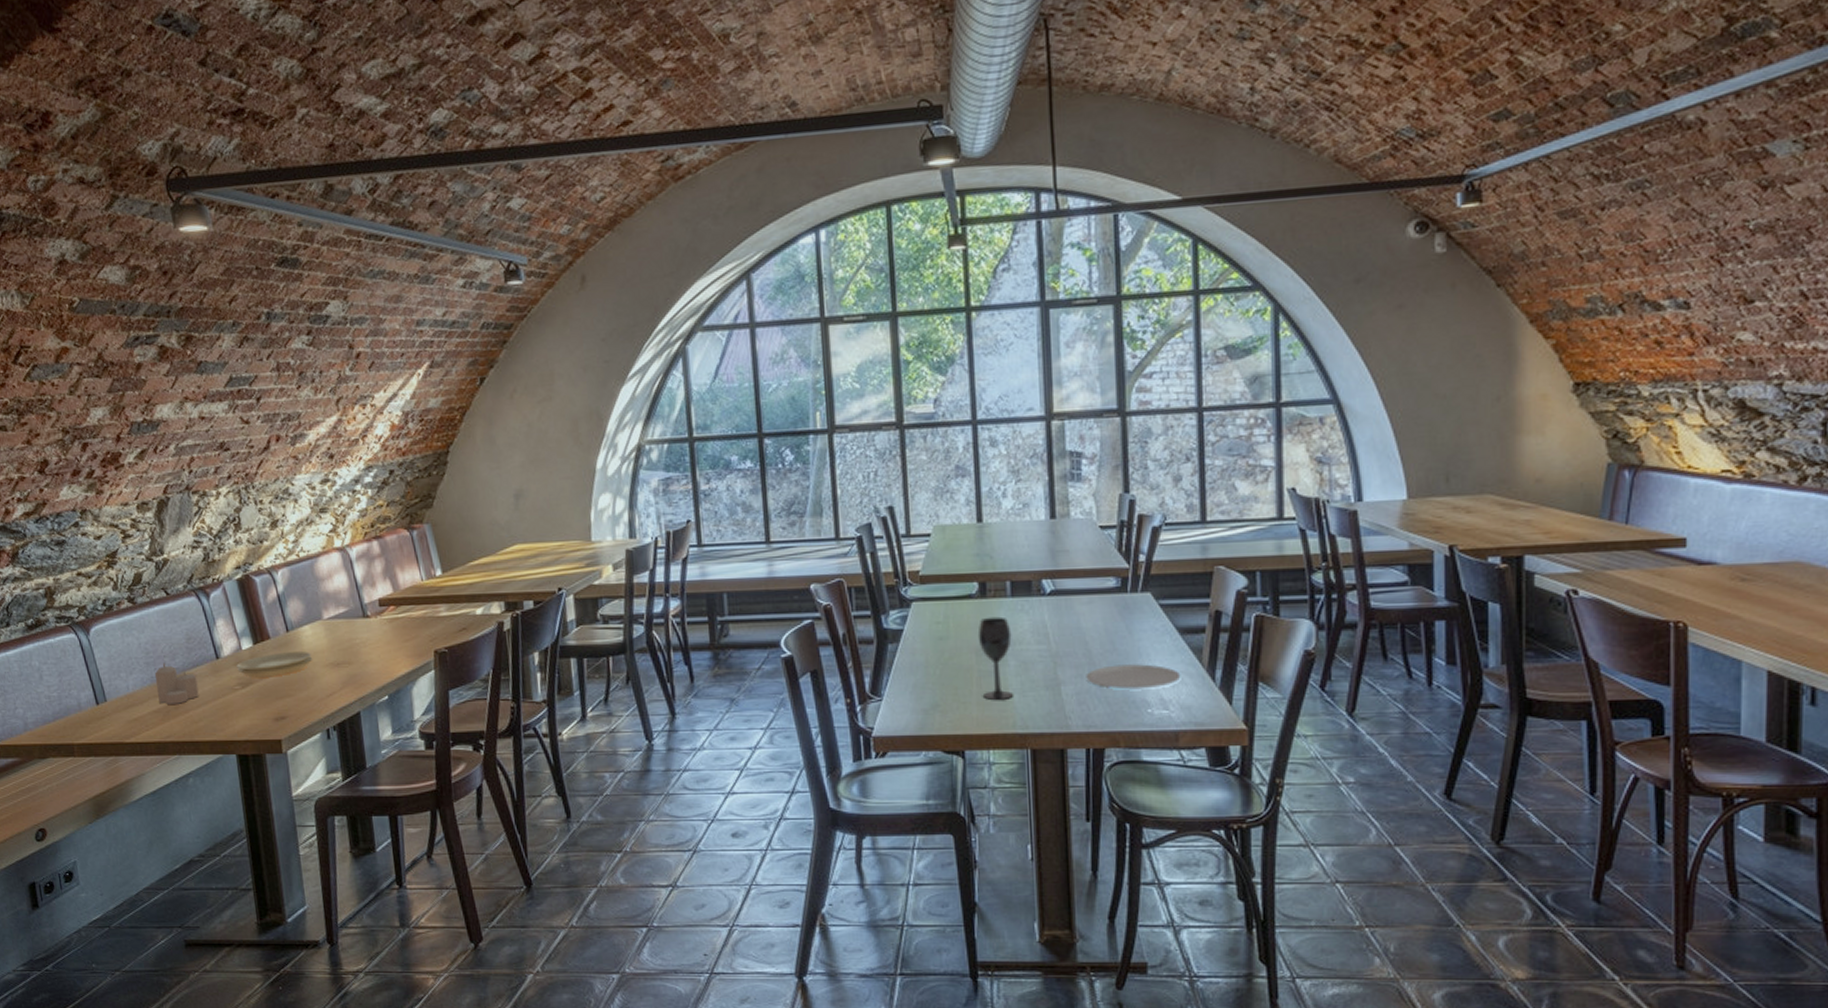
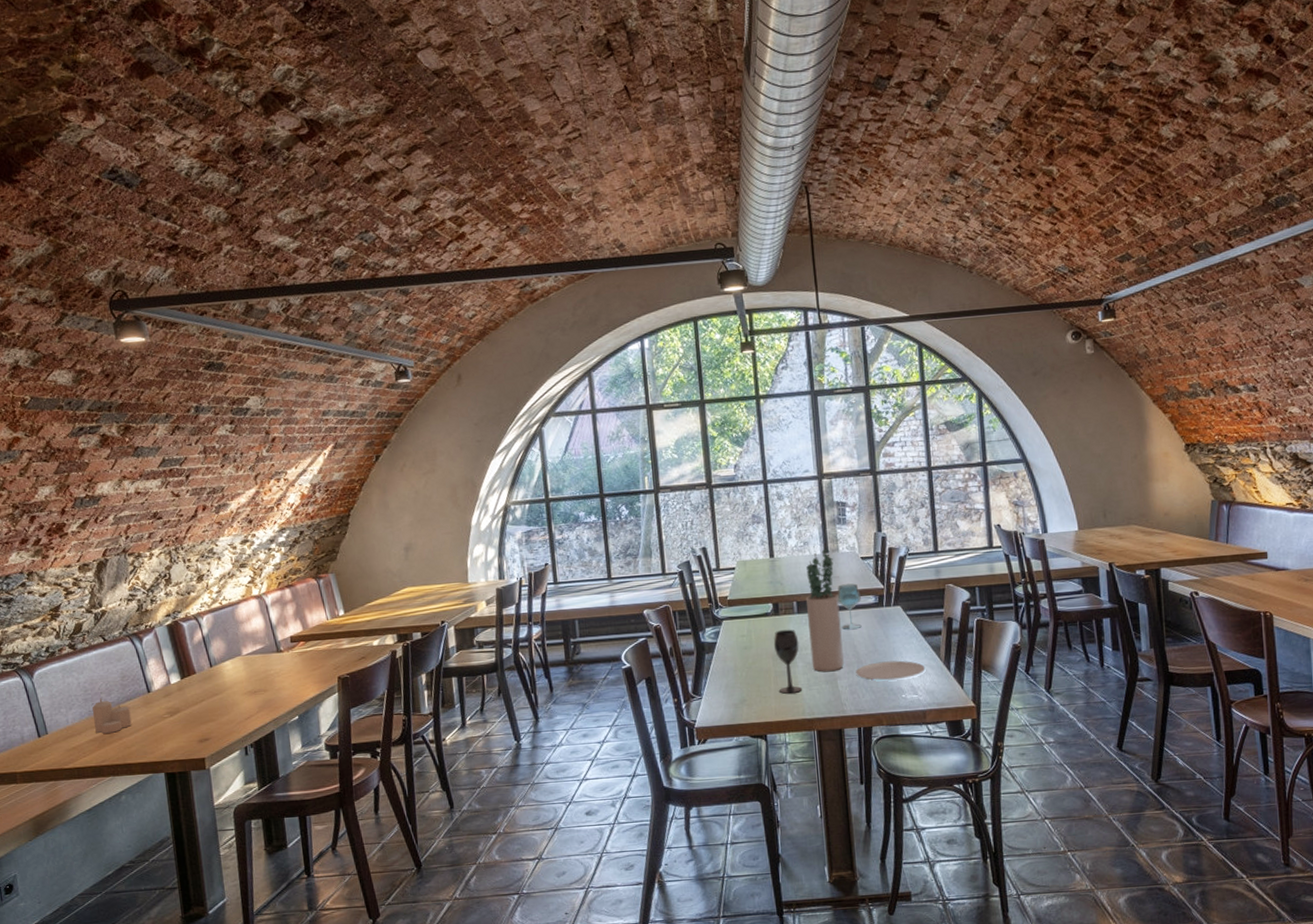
plate: present [236,652,313,678] -> none [166,683,233,707]
vase: none [1022,505,1071,675] -> present [805,543,844,673]
wine glass: none [1065,560,1097,622] -> present [837,583,862,630]

